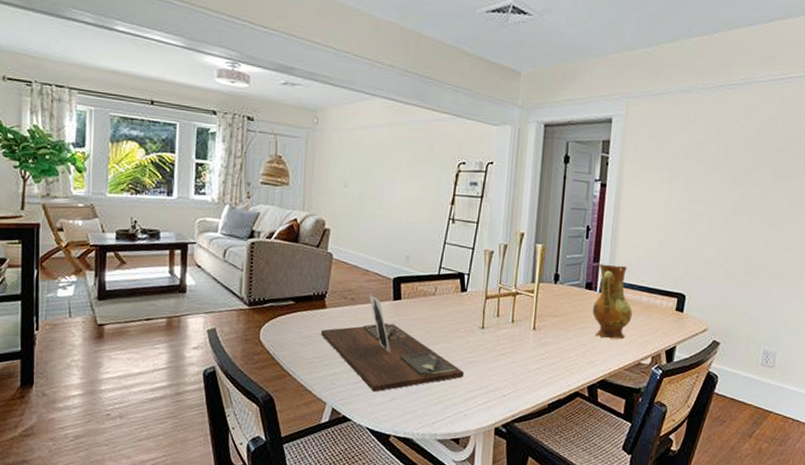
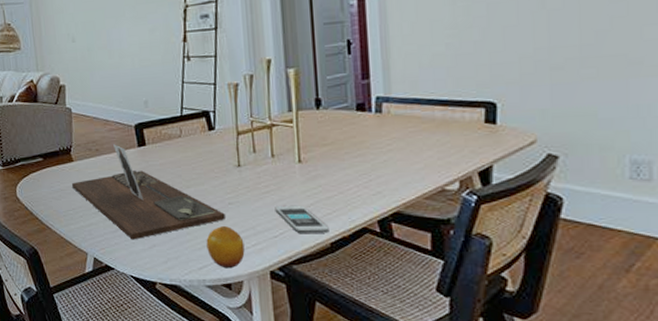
fruit: none [442,382,477,424] -> present [206,225,245,269]
smartphone: none [507,367,549,395] -> present [275,205,329,233]
ceramic jug: present [592,264,633,340] -> none [369,78,424,165]

